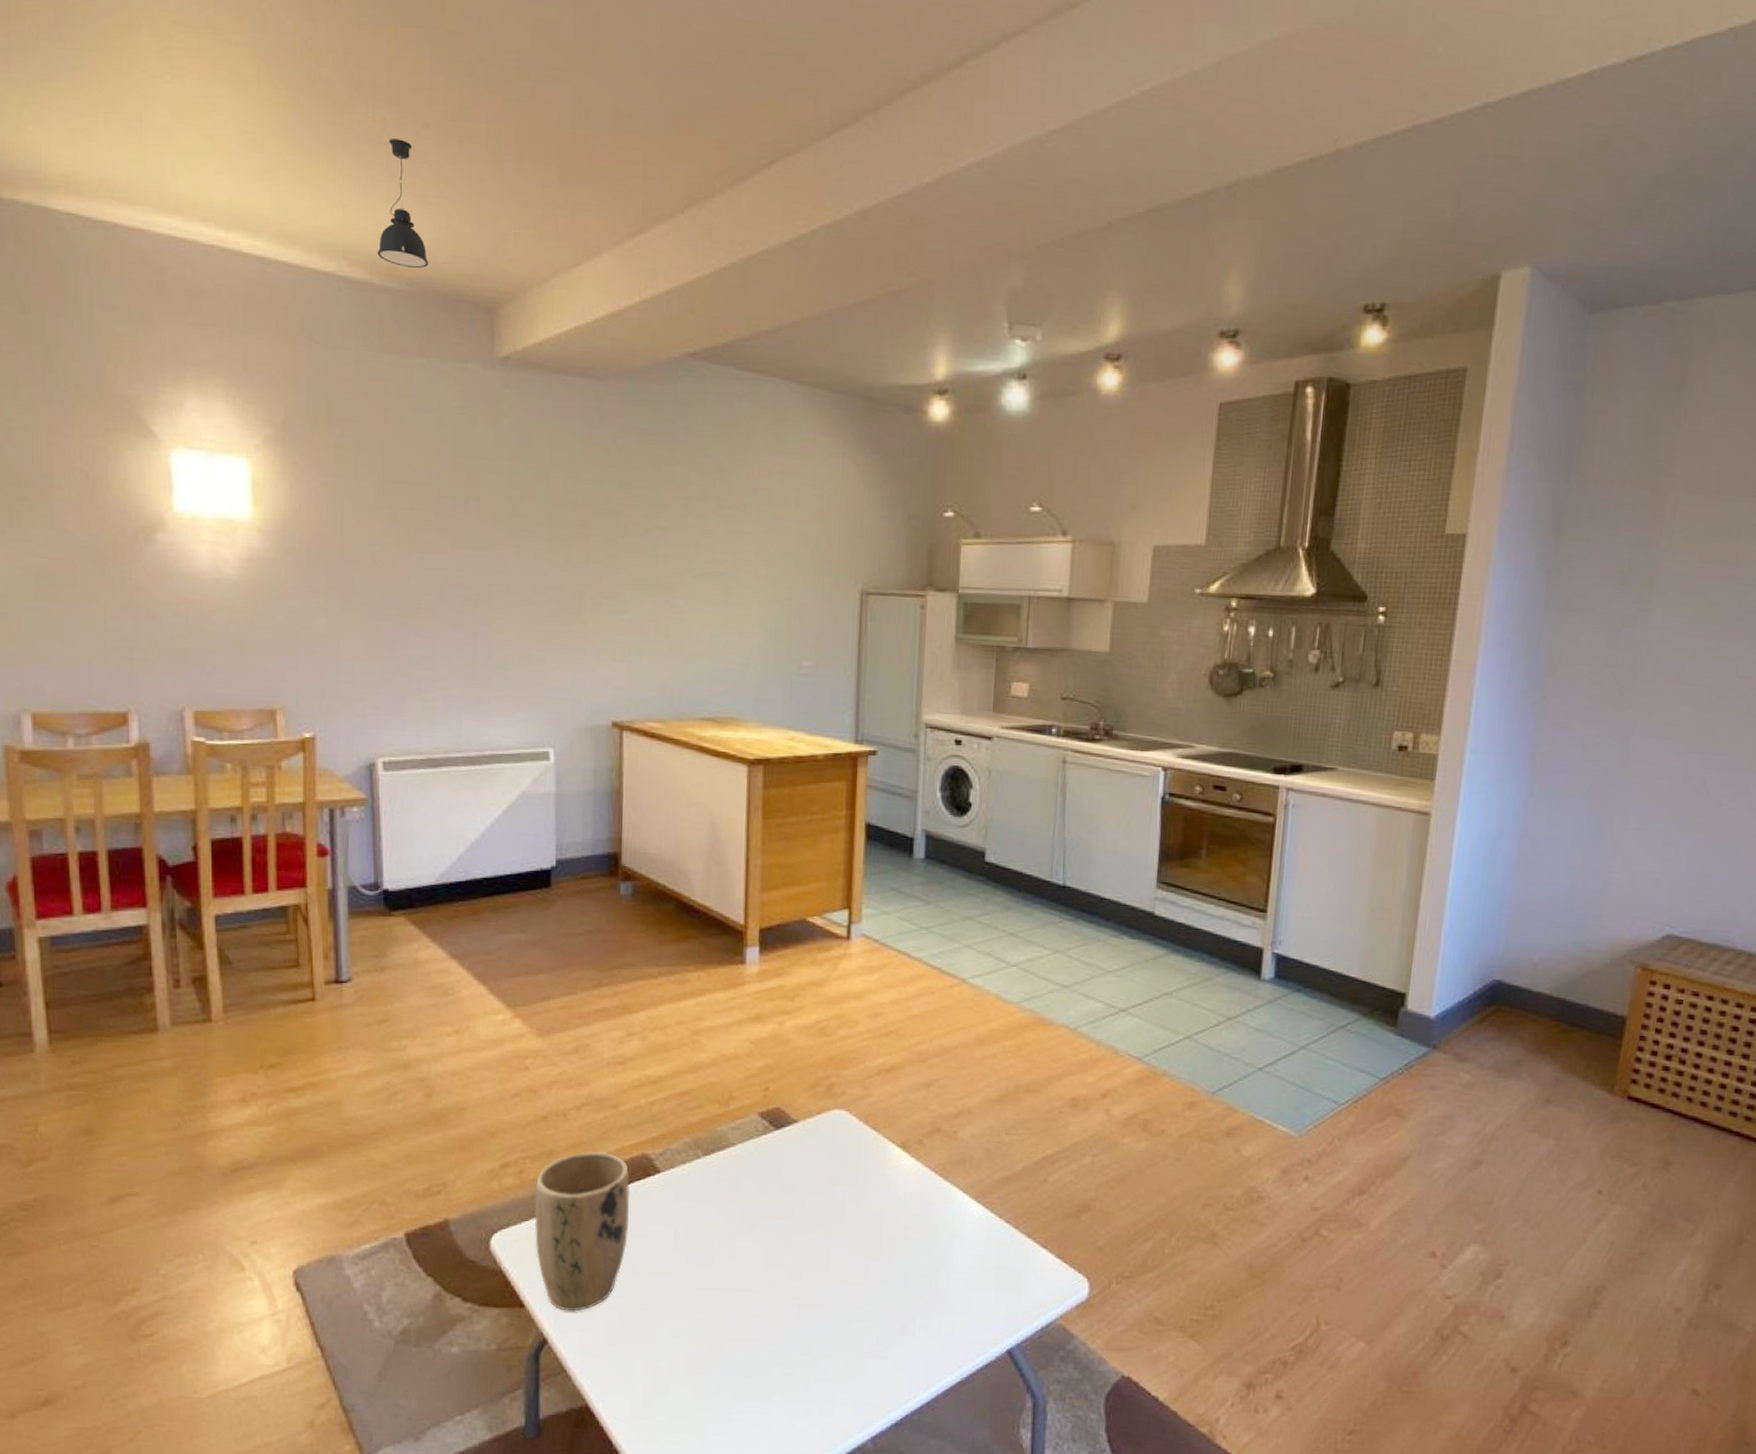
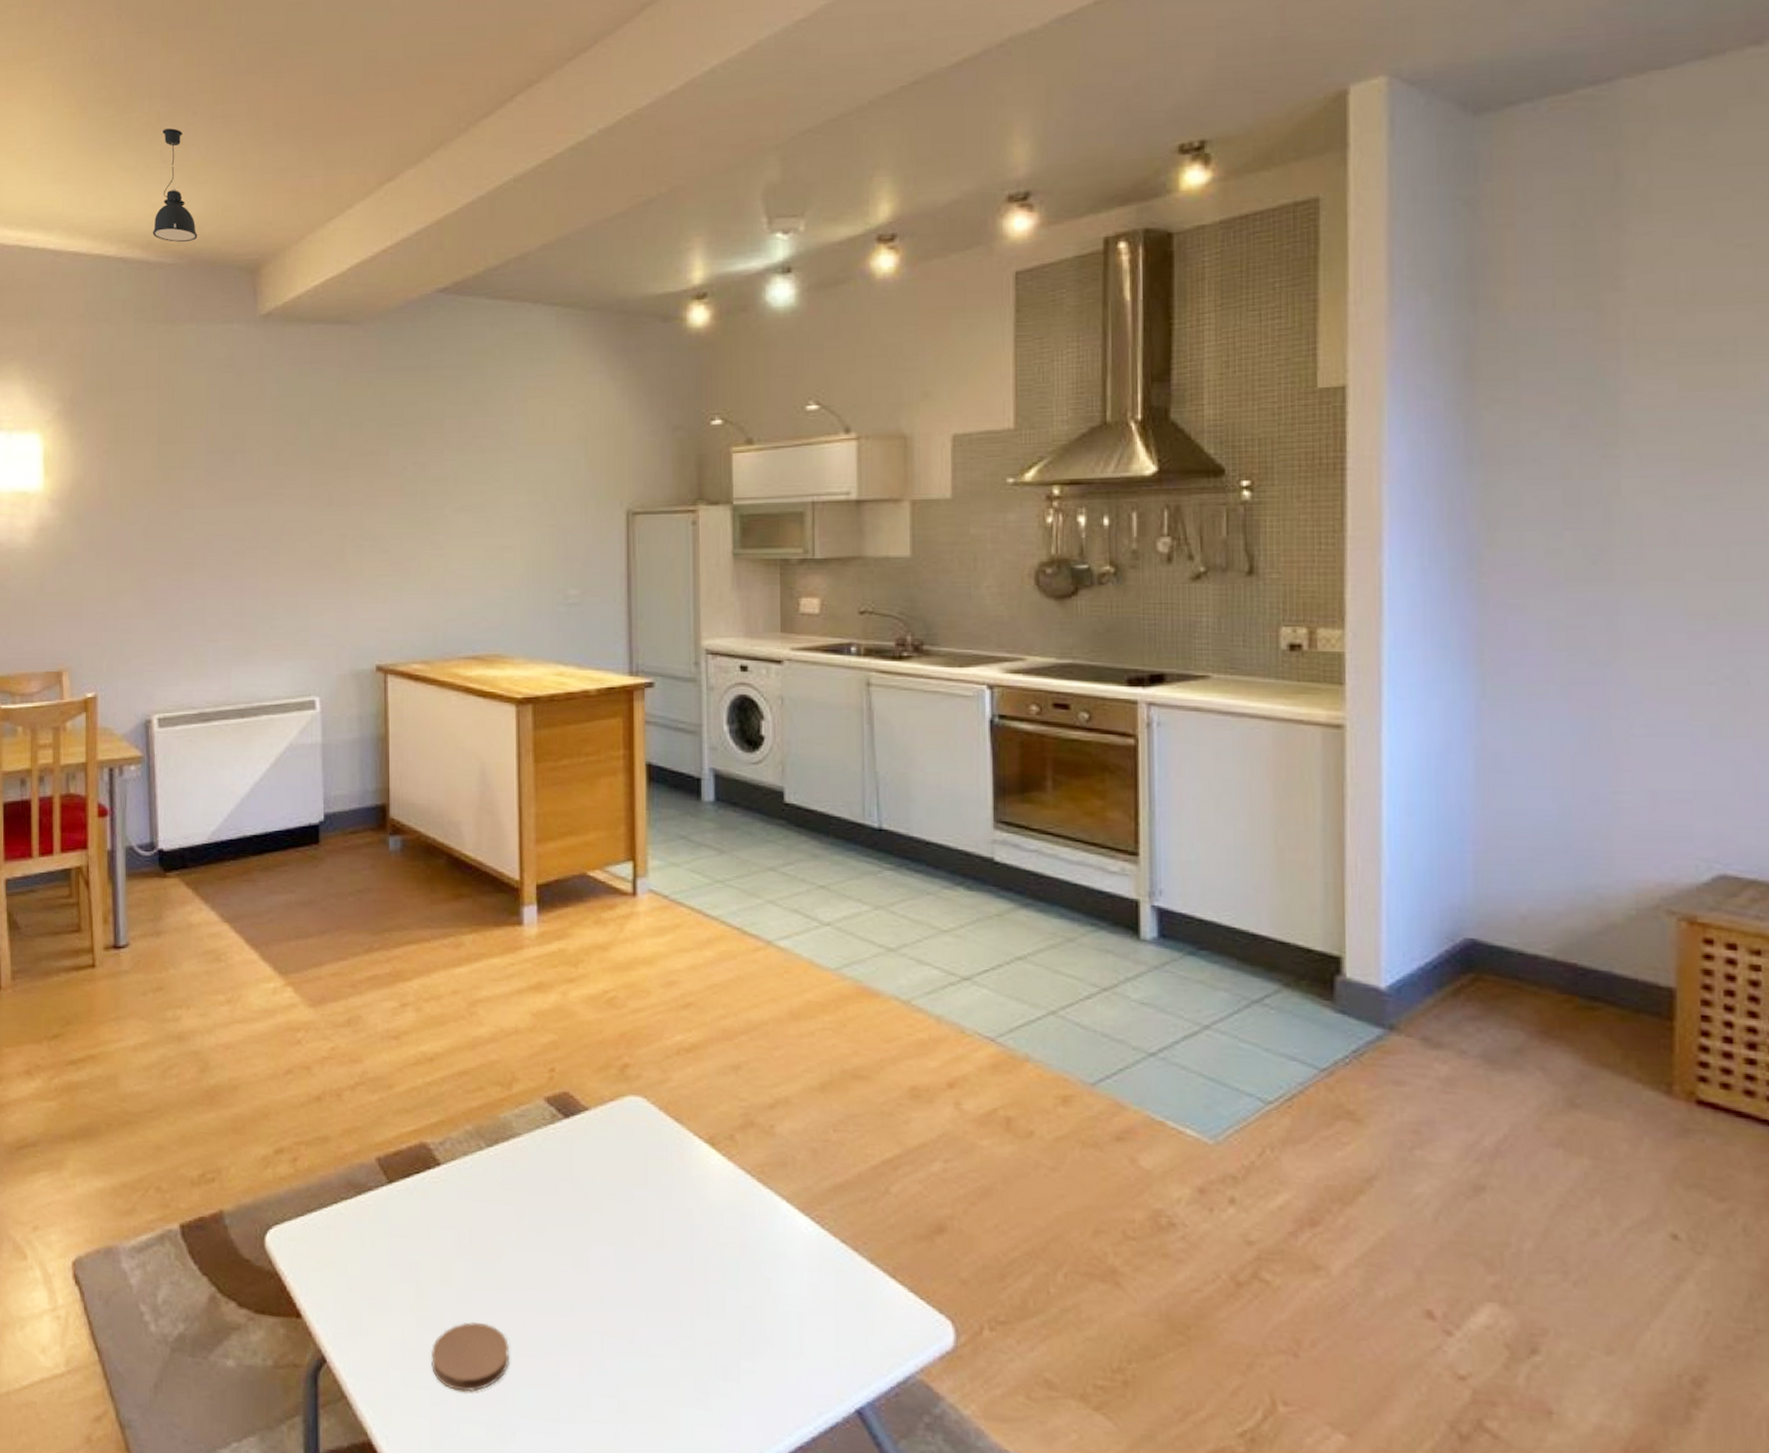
plant pot: present [534,1151,631,1311] -> none [310,1138,409,1326]
coaster: none [646,1301,717,1359] -> present [432,1321,509,1392]

